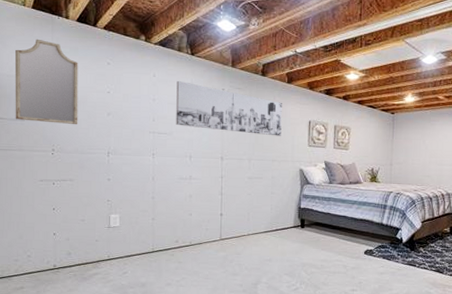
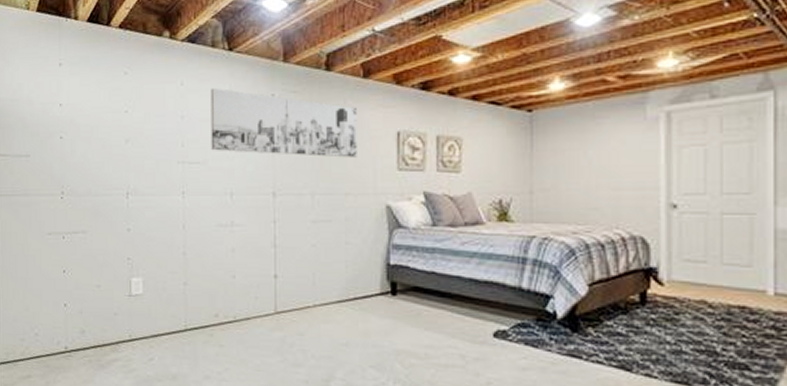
home mirror: present [14,39,78,125] -> none [18,49,91,159]

